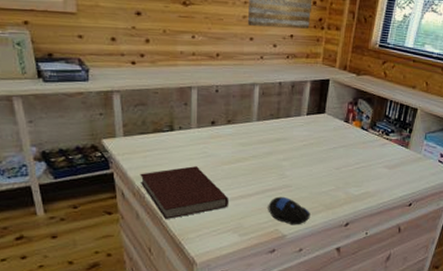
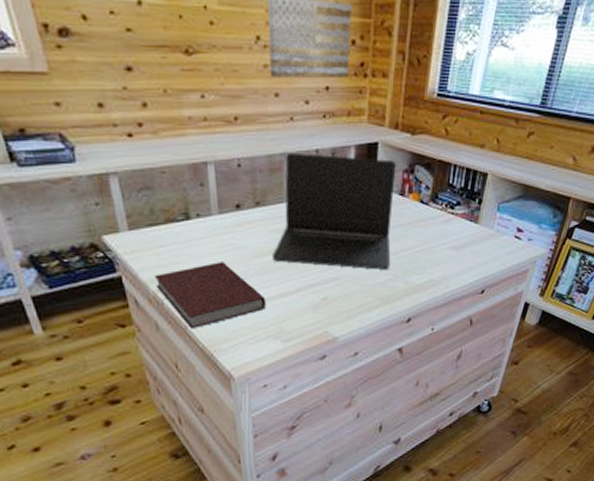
laptop: none [237,83,343,181] -> present [271,152,396,270]
computer mouse: present [268,196,310,225] -> none [313,291,365,326]

